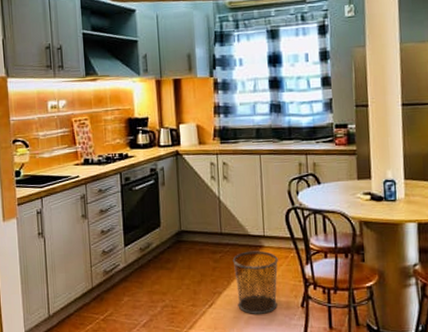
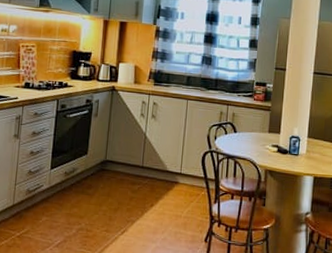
waste bin: present [232,250,278,314] -> none [148,185,190,245]

